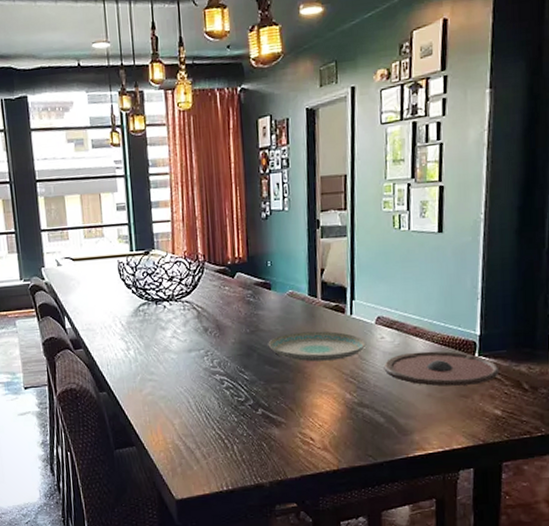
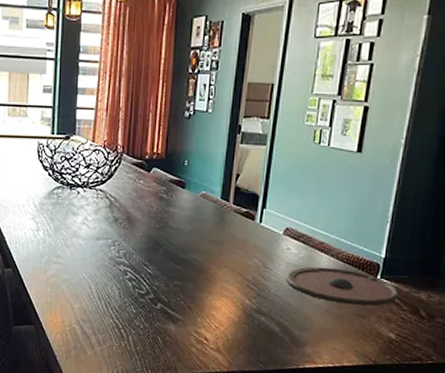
plate: present [268,331,367,362] -> none [175,233,272,266]

